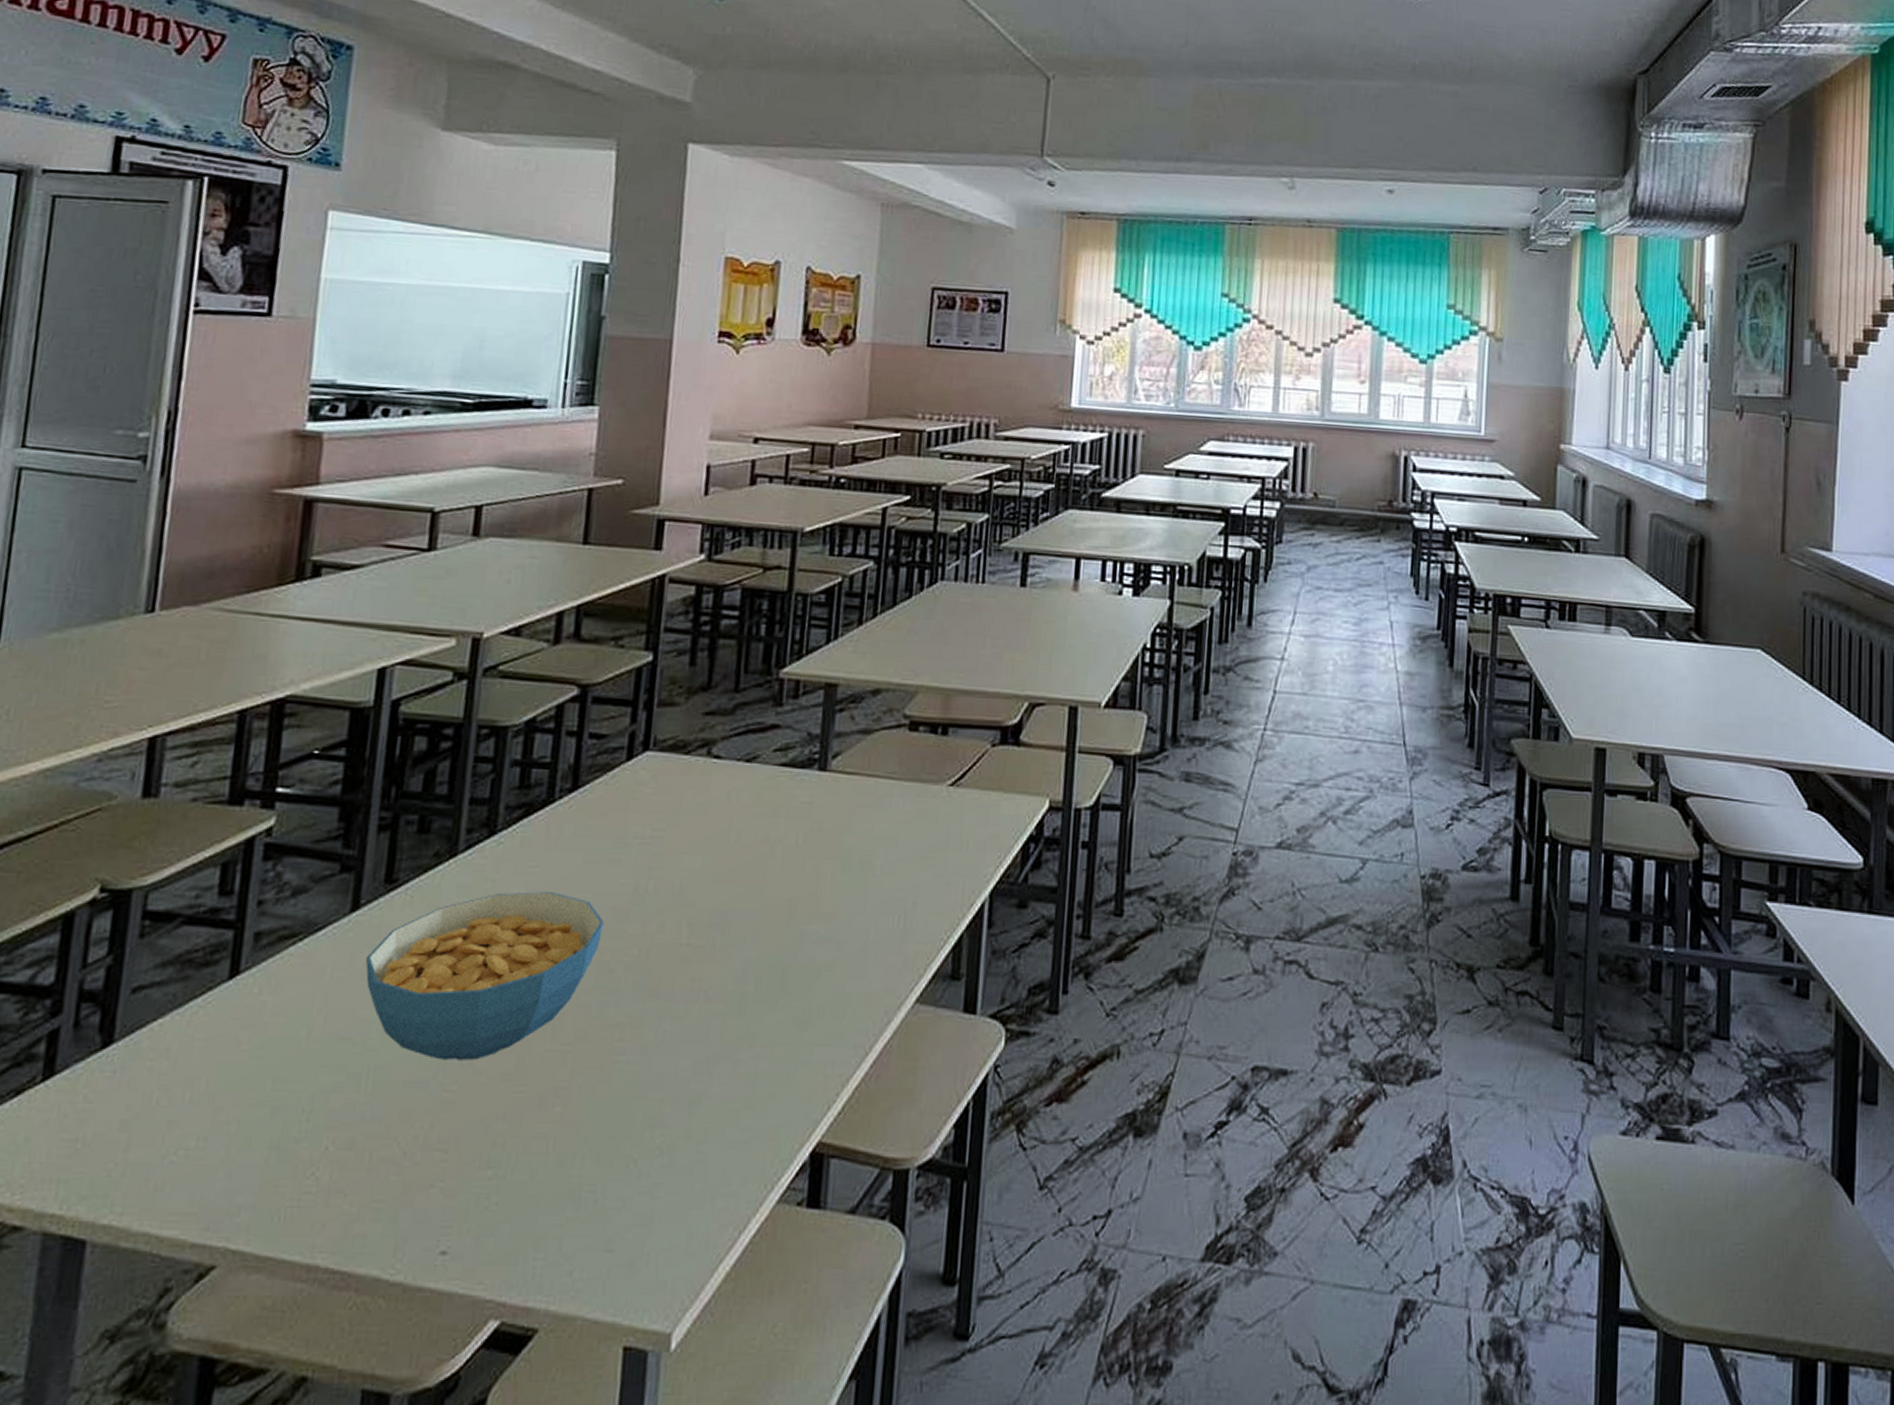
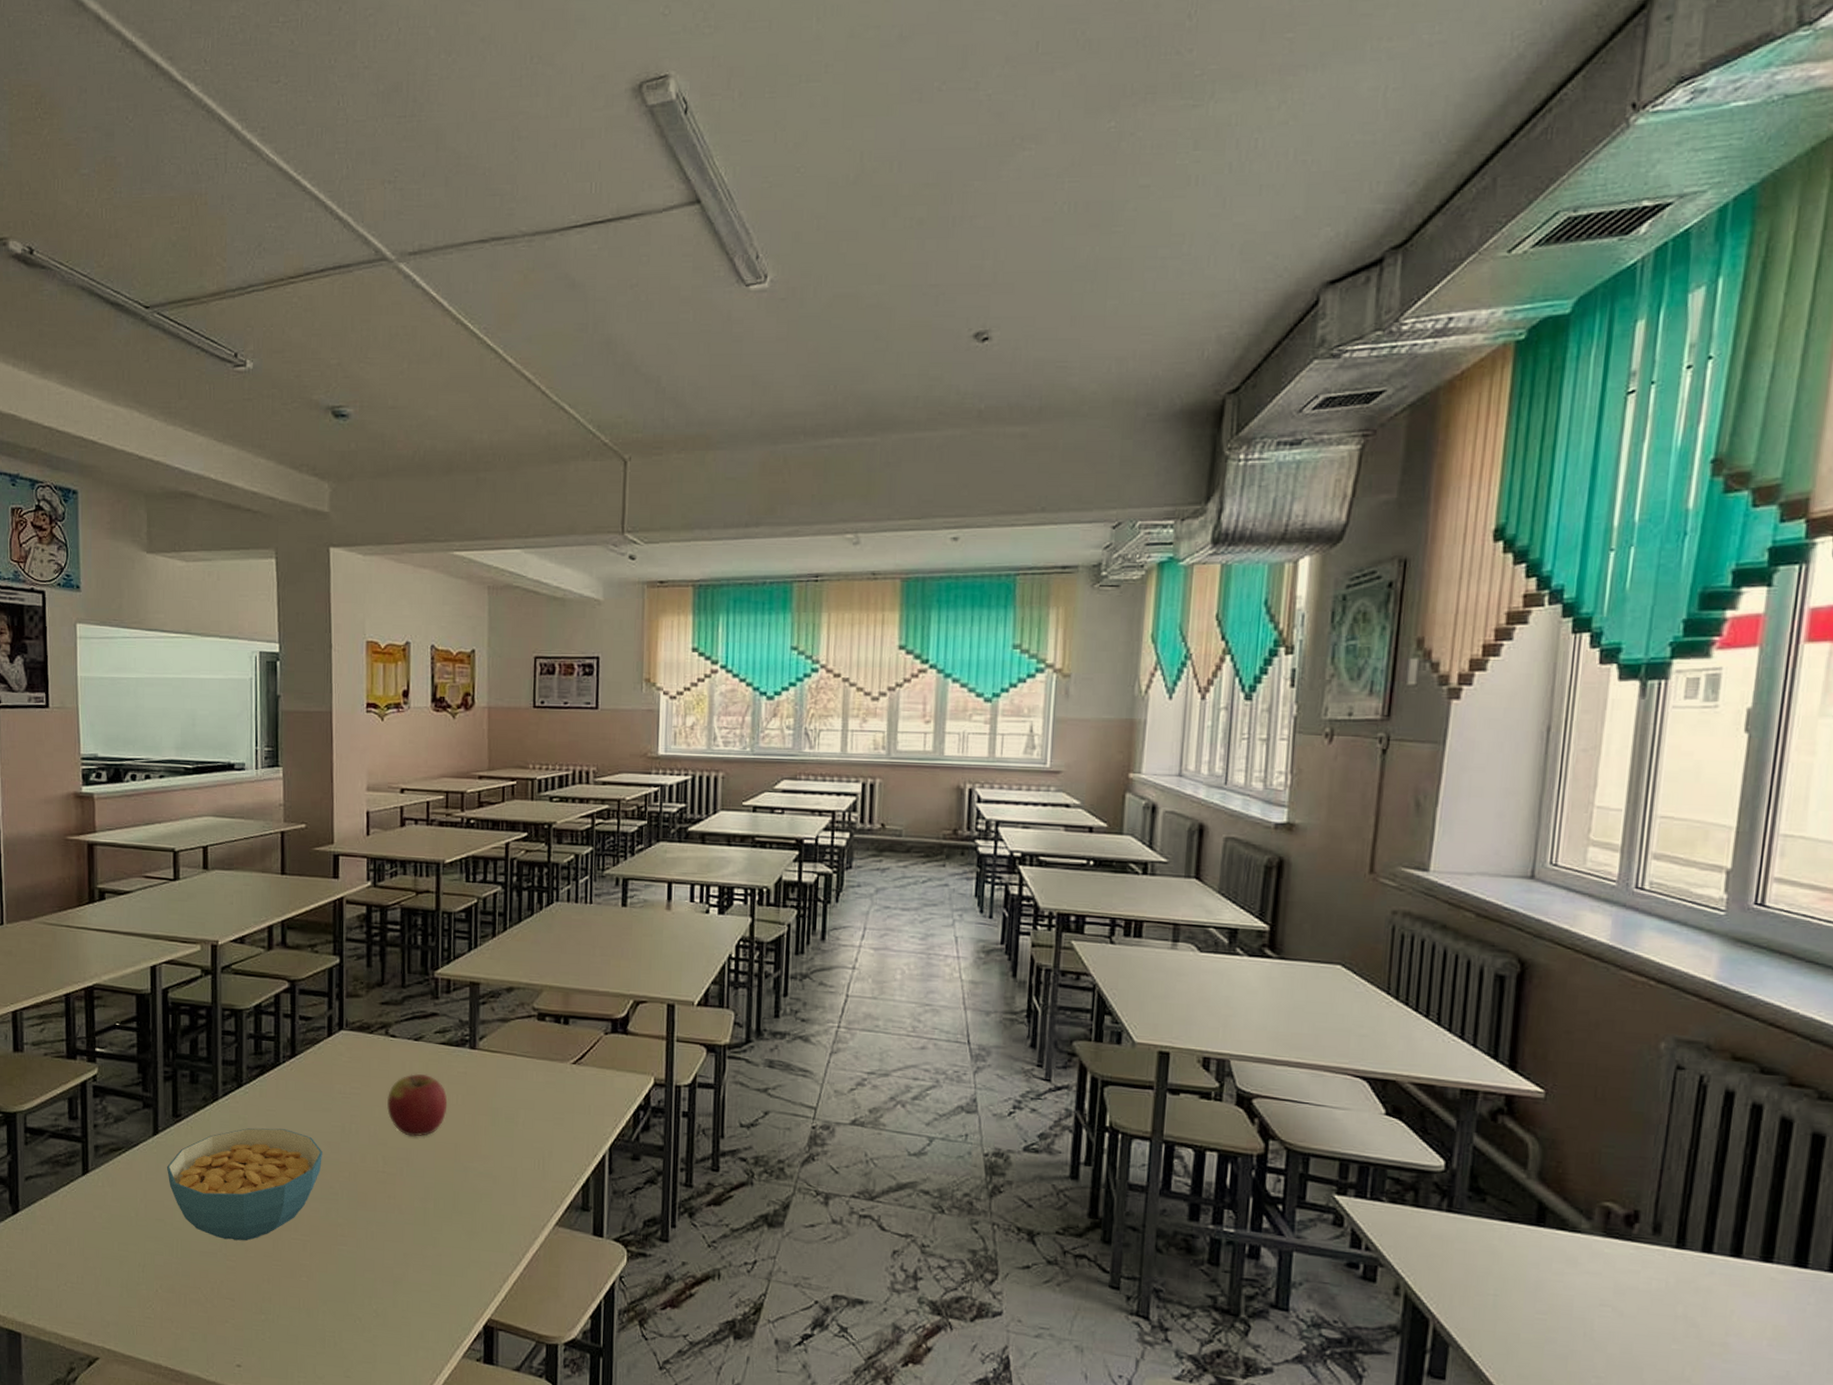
apple: none [700,806,784,893] -> present [387,1074,448,1137]

